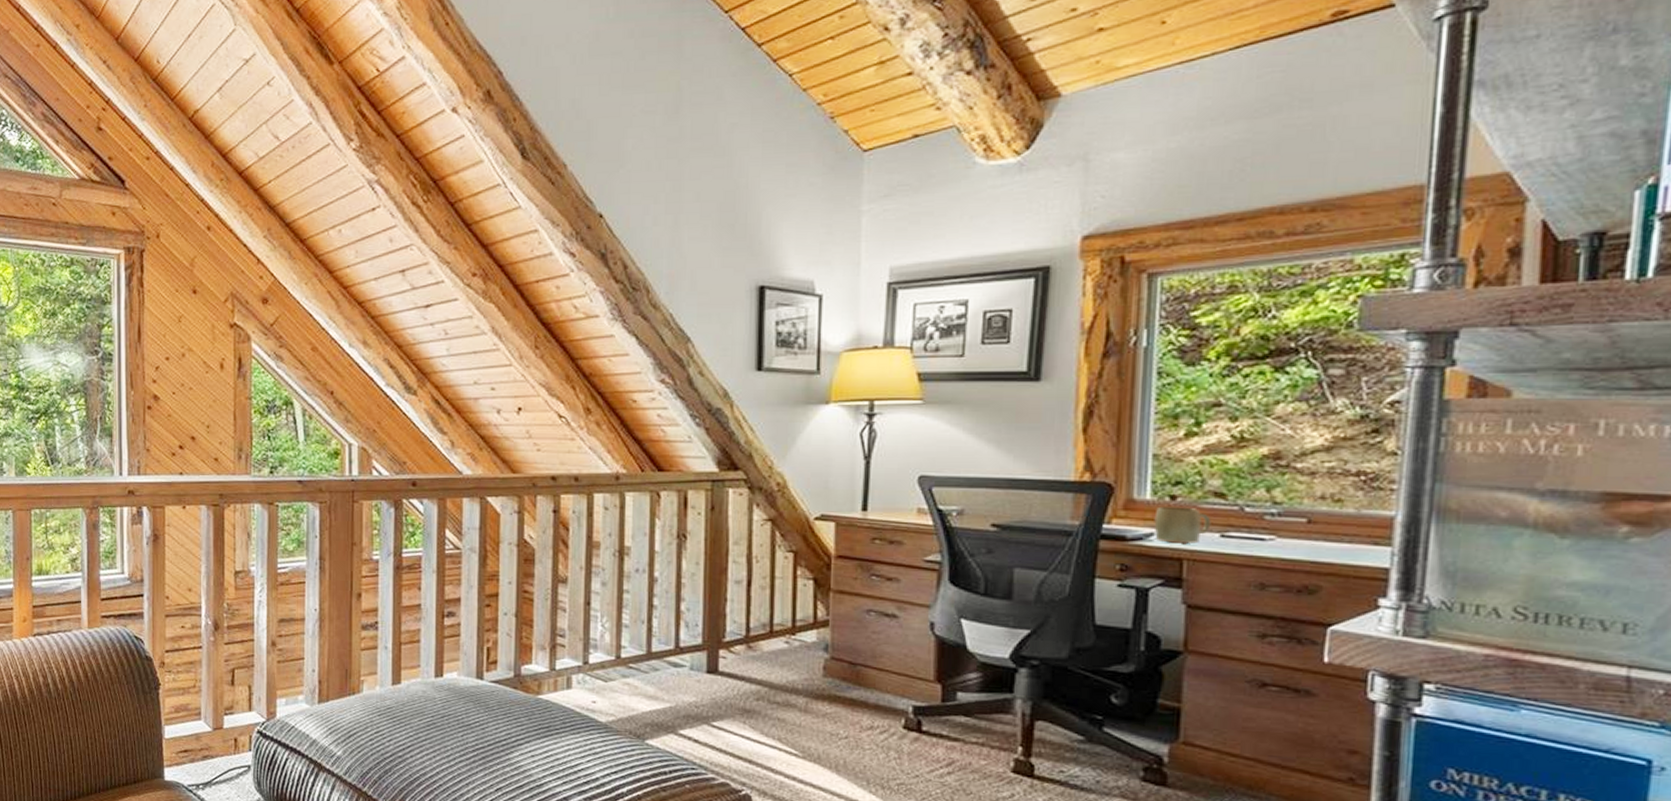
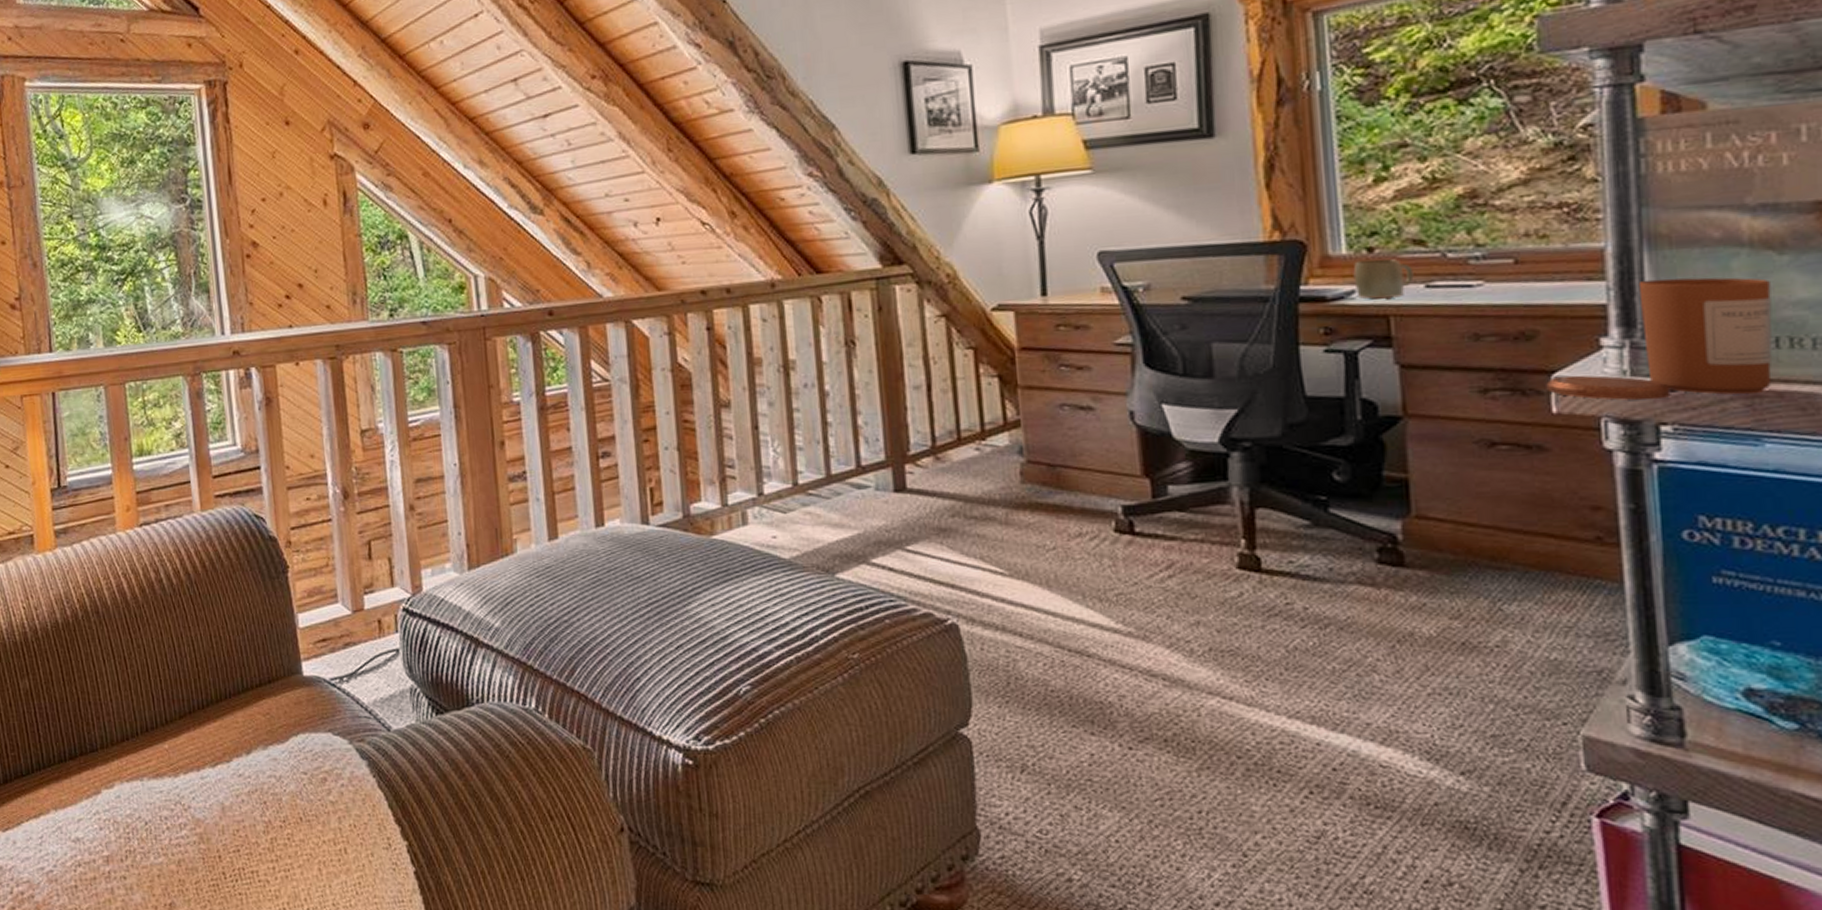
candle: none [1321,549,1548,663] -> present [1546,277,1773,400]

